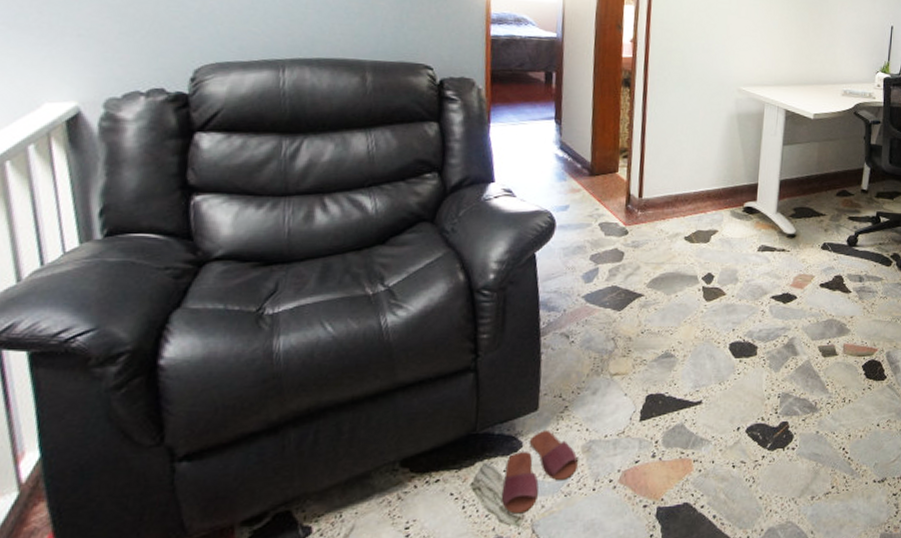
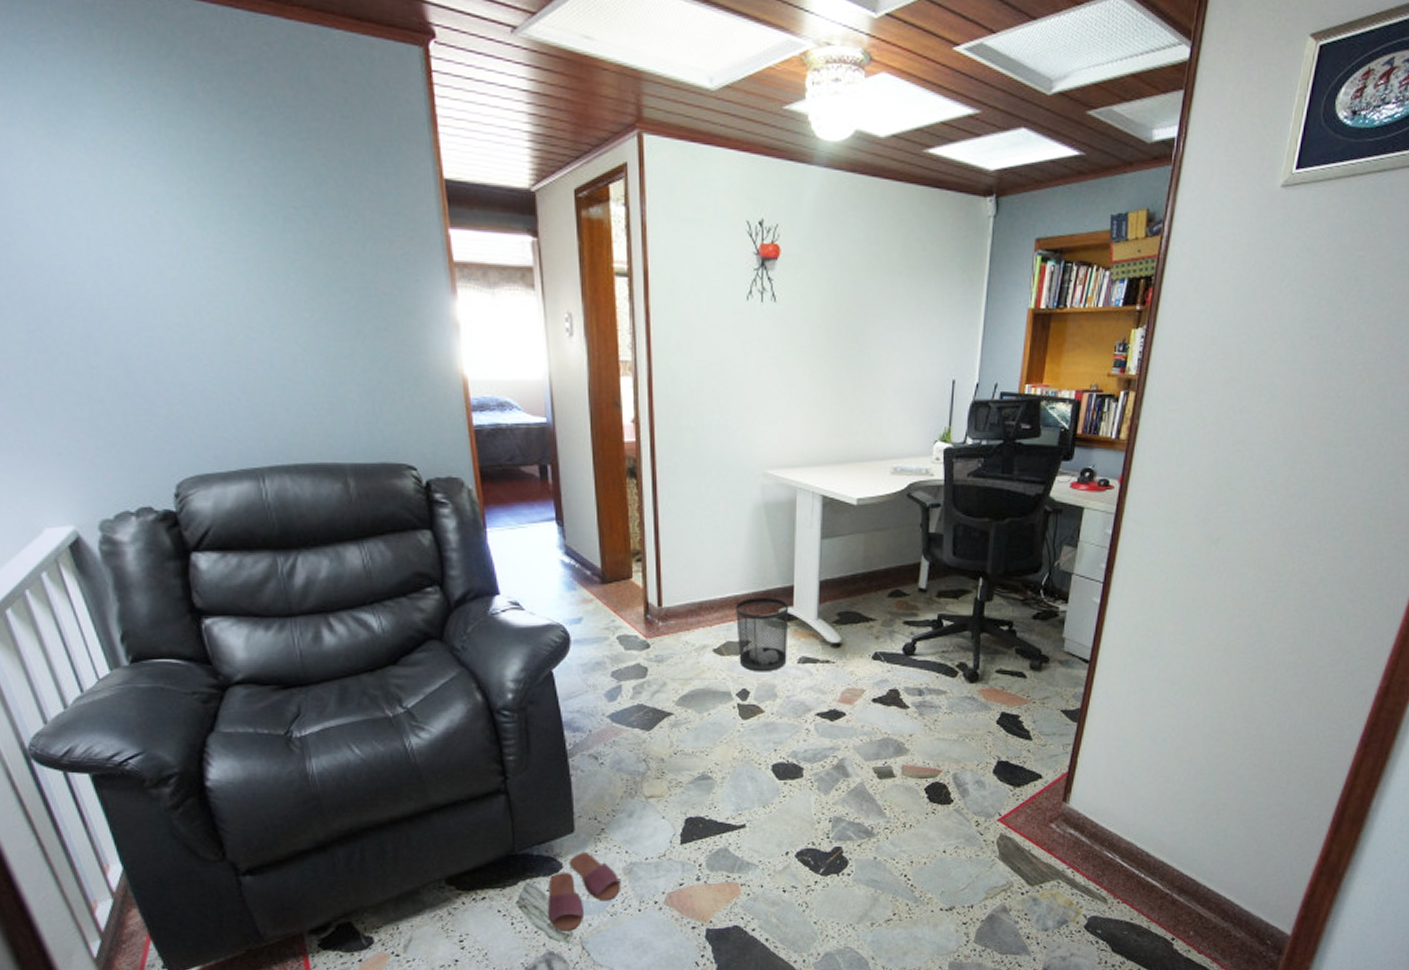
waste bin: none [706,193,753,259] -> present [735,598,789,672]

